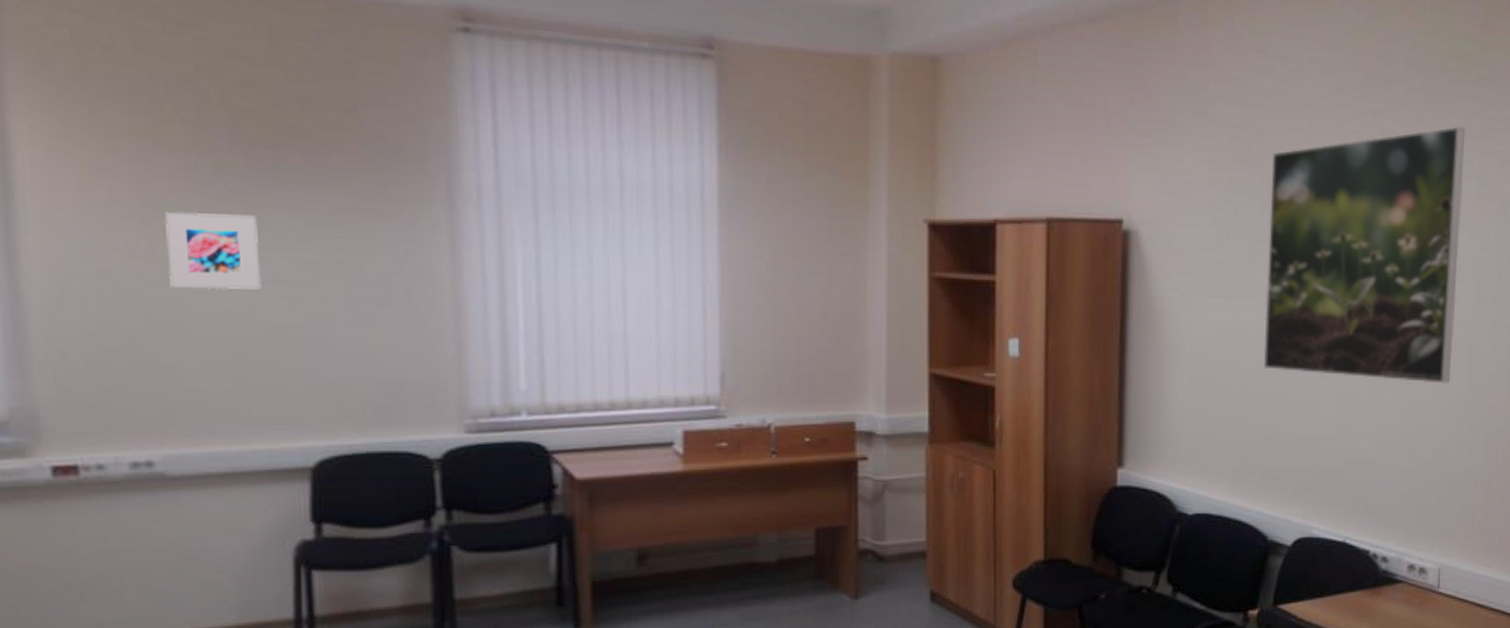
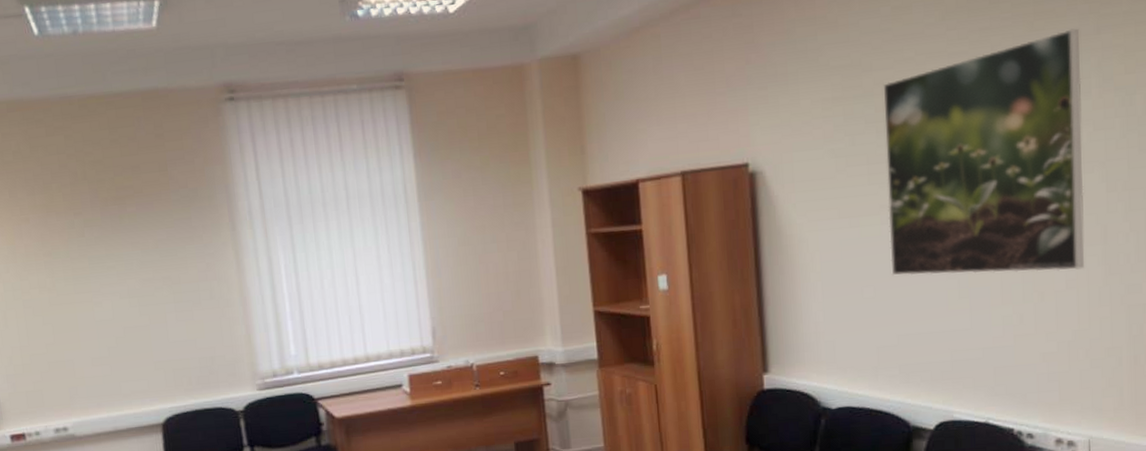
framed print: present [164,211,261,290] -> none [58,252,120,308]

